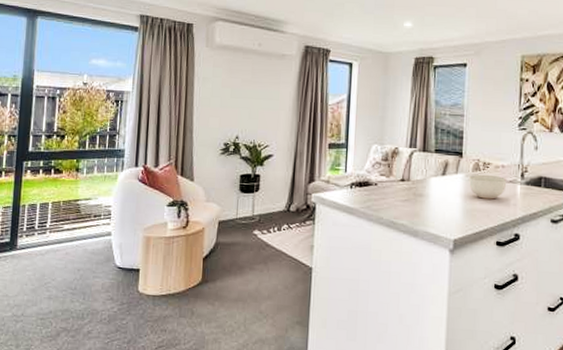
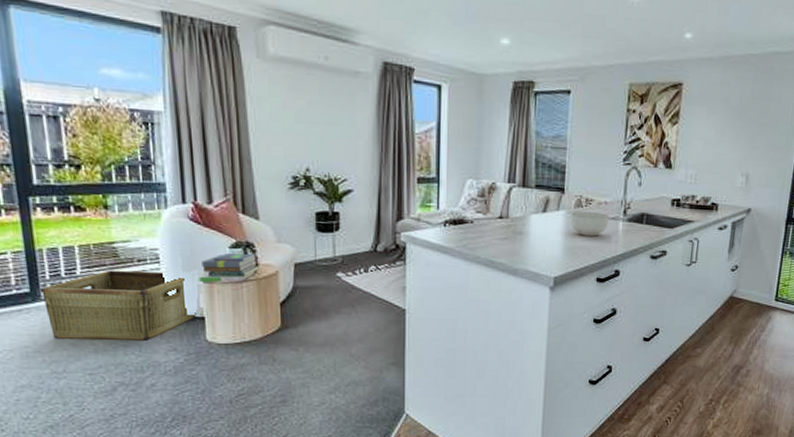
hamper: none [17,224,133,289] -> present [40,270,196,340]
books: none [139,211,189,238] -> present [198,253,259,283]

